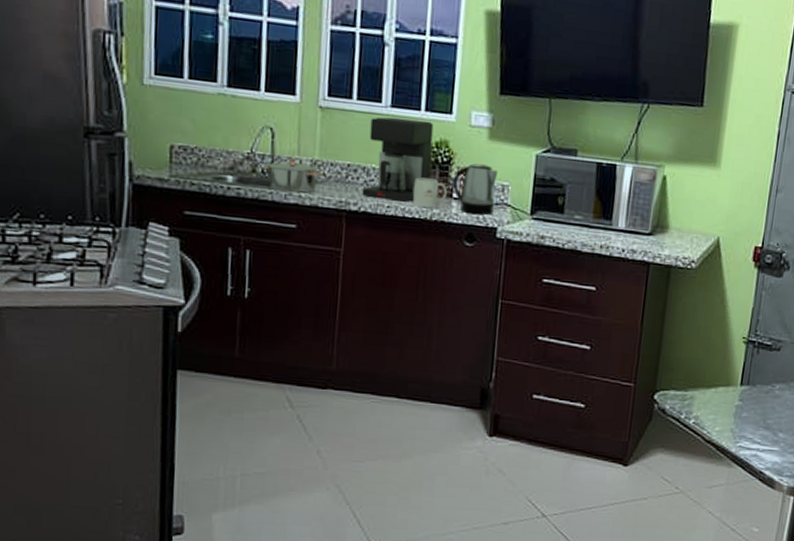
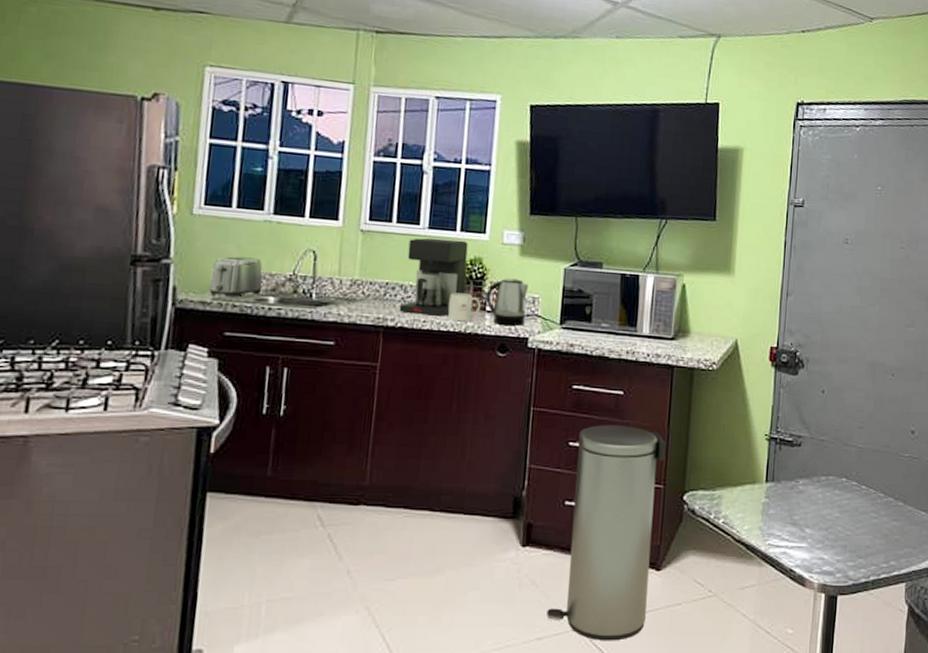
toaster: none [165,131,220,175] -> present [209,256,263,297]
cooking pot: present [261,157,323,194] -> none [303,277,362,312]
pedal bin: none [513,320,639,529] -> present [546,425,666,641]

